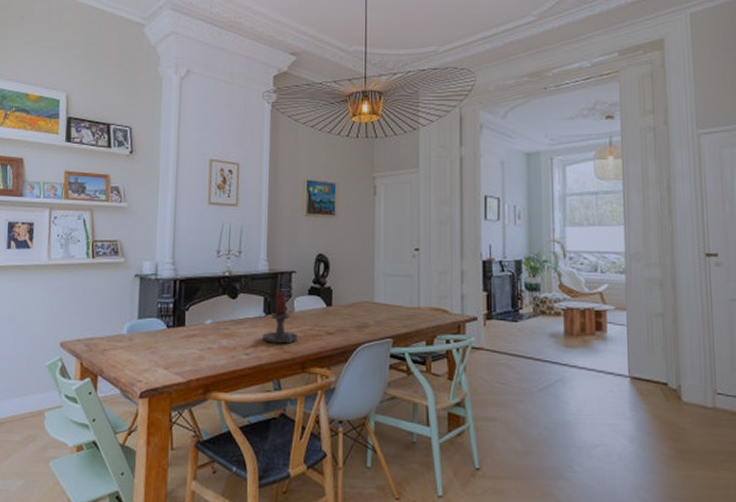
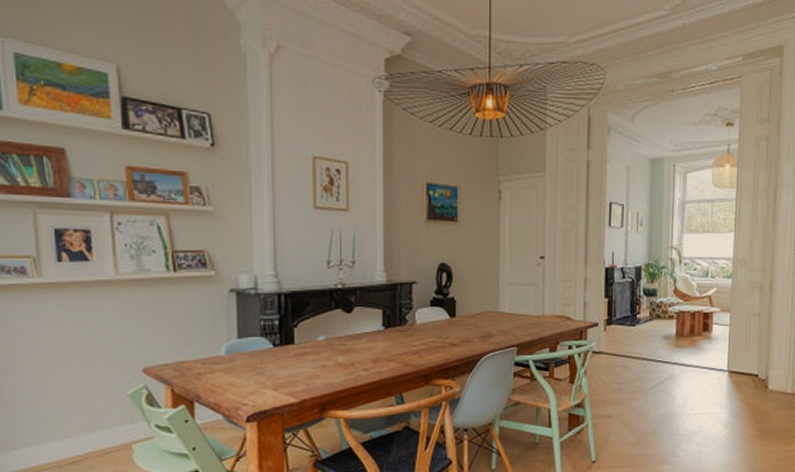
candle holder: present [263,290,298,344] -> none [383,302,420,357]

